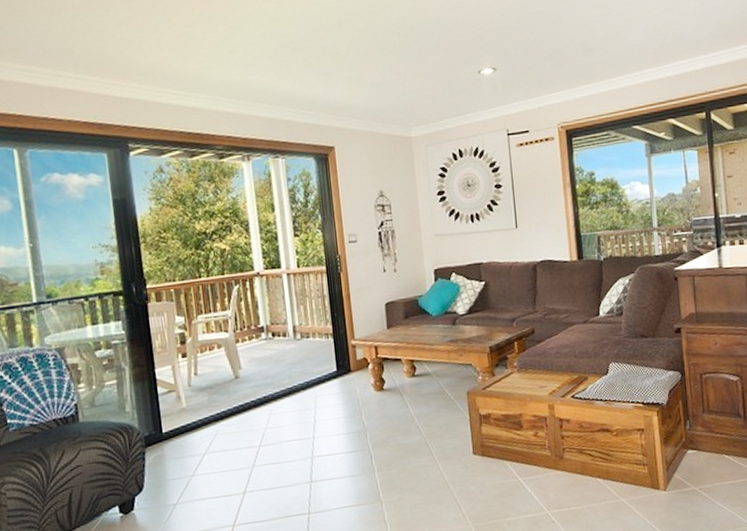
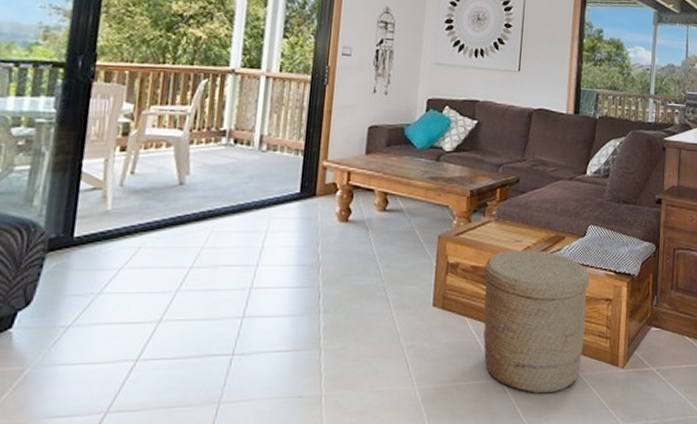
woven basket: none [514,392,622,521] -> present [483,250,590,394]

